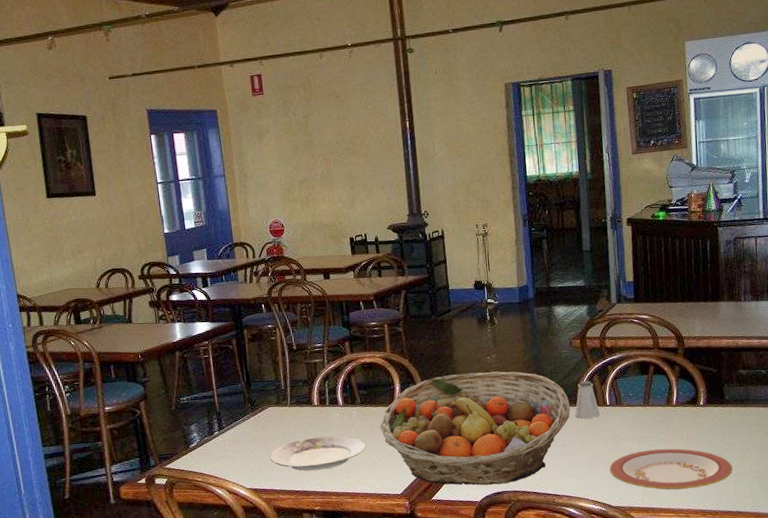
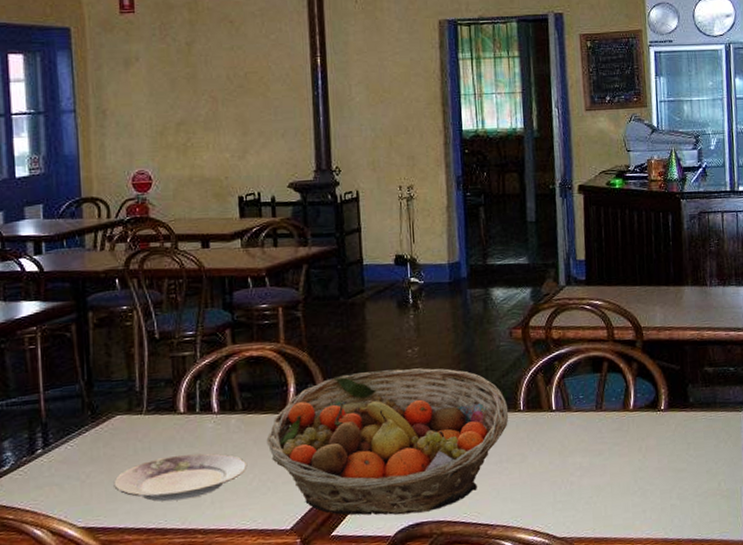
saltshaker: present [575,380,600,419] -> none [514,379,544,428]
plate: present [609,448,733,490] -> none [554,463,699,515]

